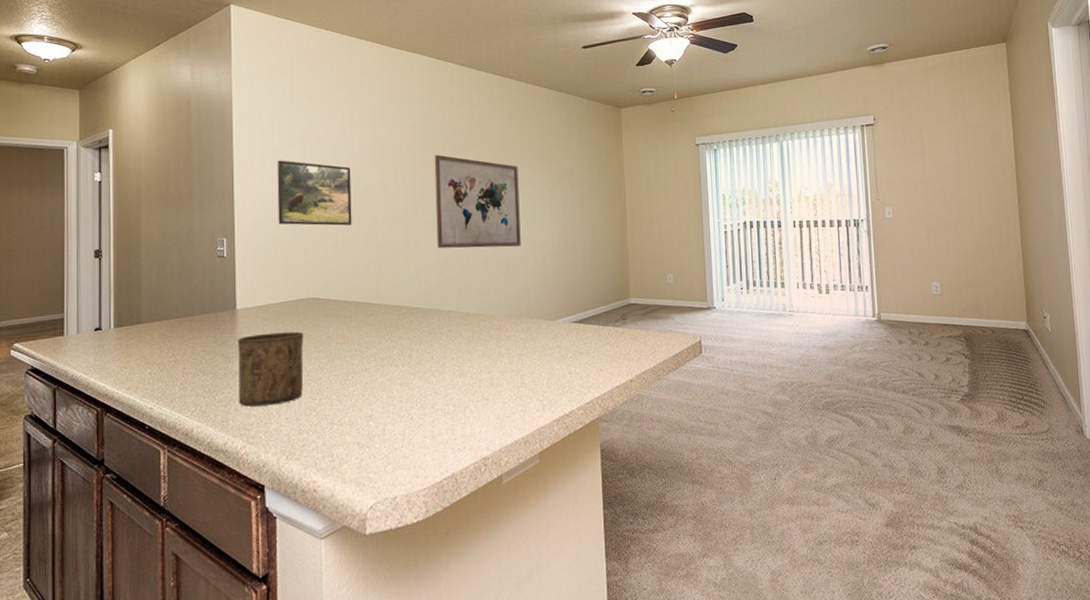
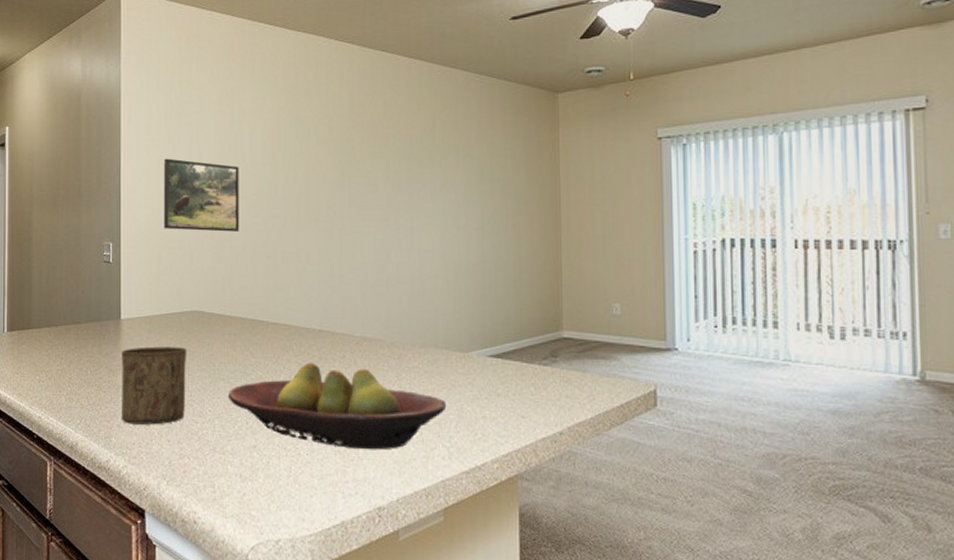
fruit bowl: none [345,337,540,410] -> present [228,362,447,450]
wall art: present [434,154,521,248] -> none [330,152,429,263]

